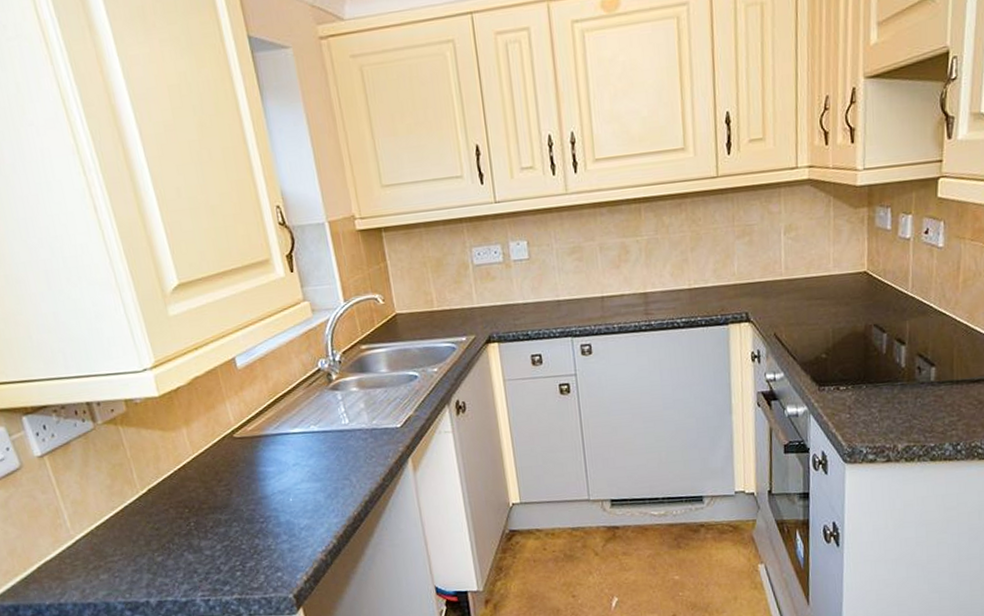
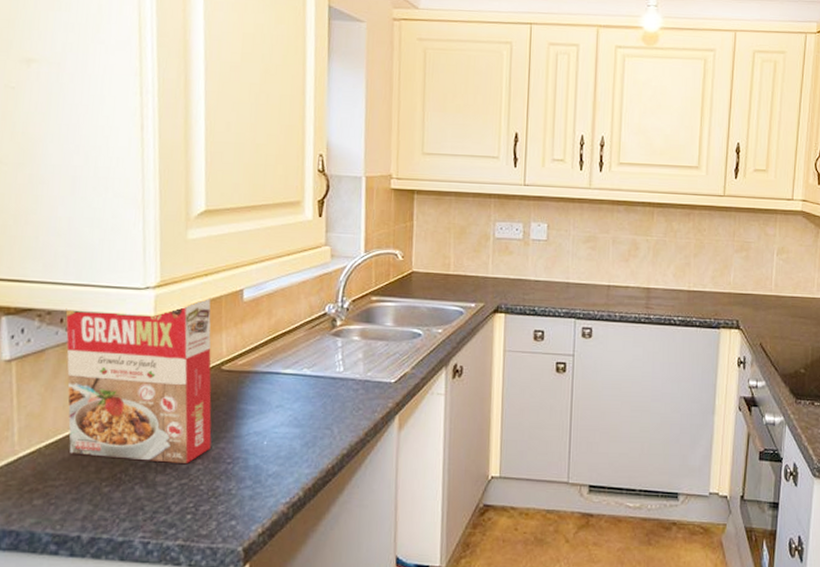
cereal box: none [76,370,243,532] -> present [65,298,212,463]

